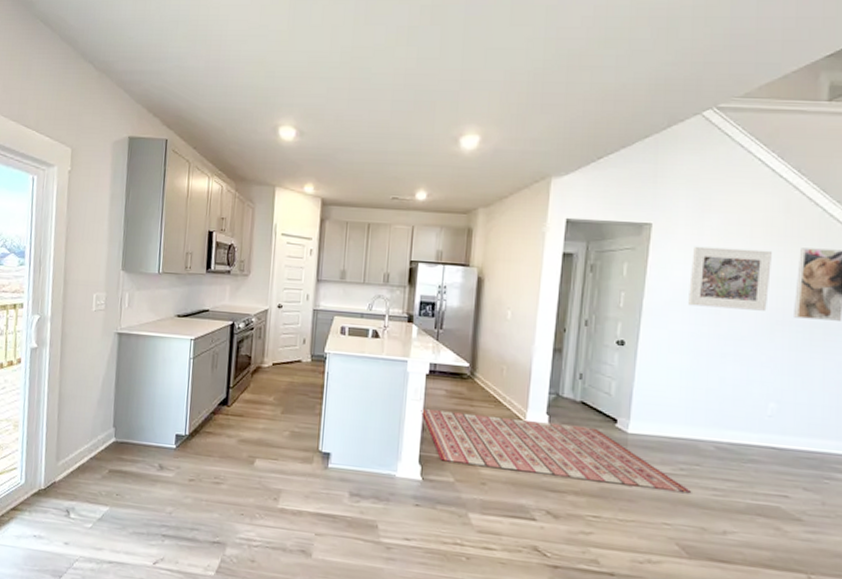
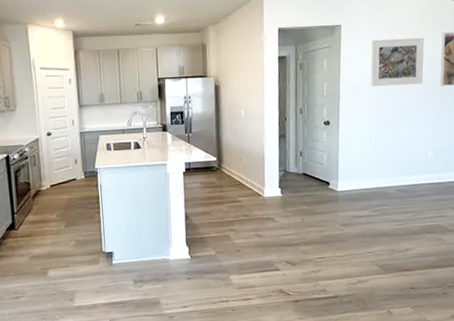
rug: present [420,409,690,492] -> none [182,192,383,240]

